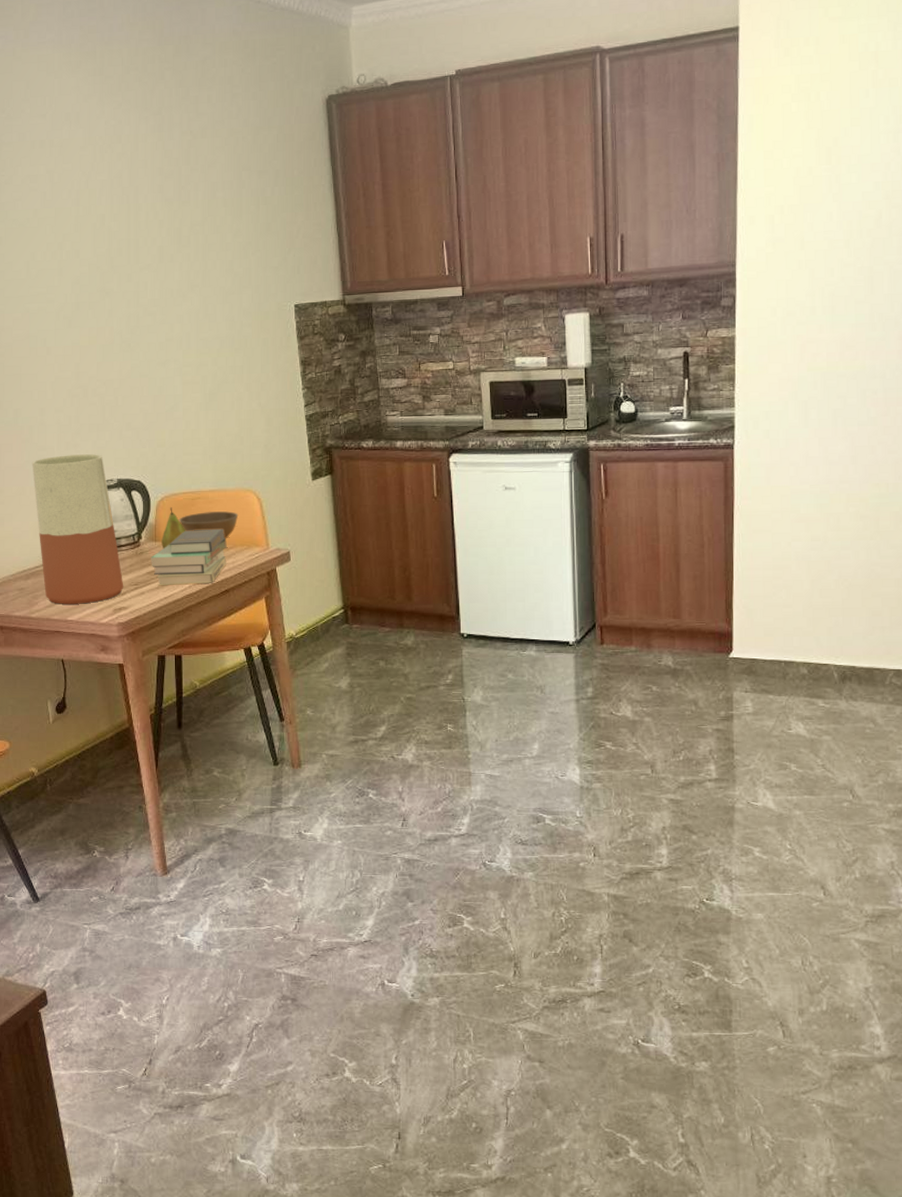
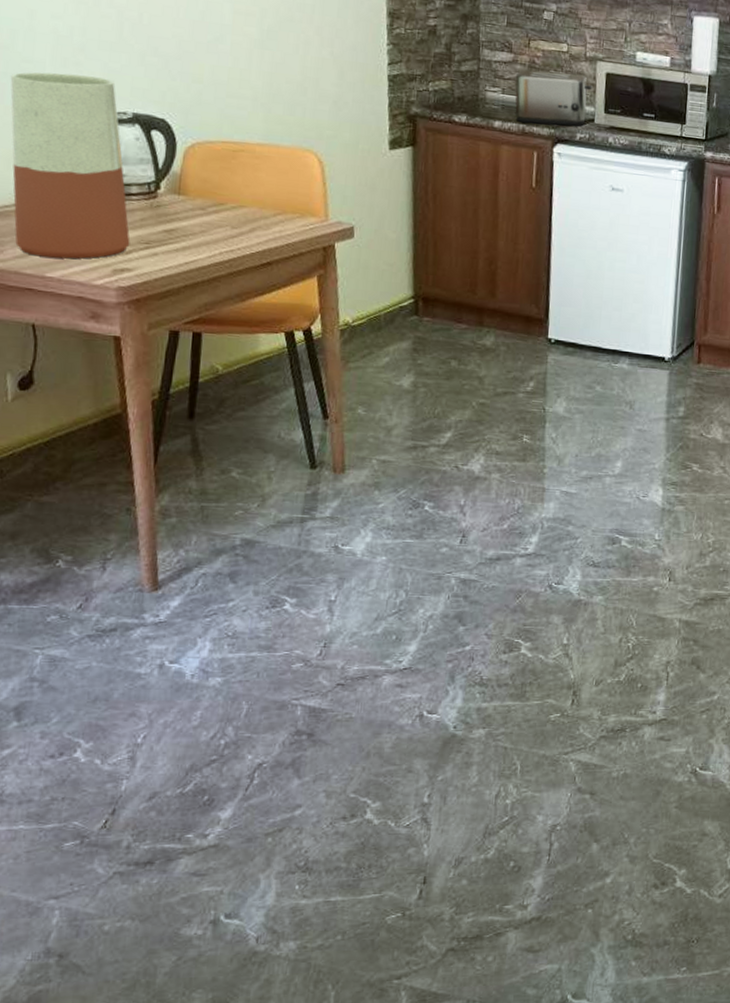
books: present [151,528,227,586] -> none [170,186,275,253]
fruit: present [161,507,186,548] -> none [187,156,222,204]
bowl: present [179,511,239,539] -> none [213,167,293,203]
toaster: none [410,387,479,440] -> present [514,70,592,128]

